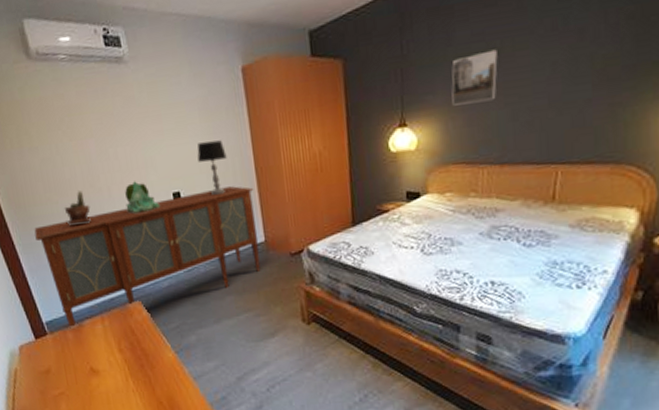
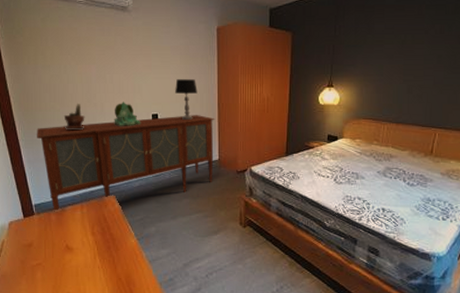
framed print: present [451,49,498,106] -> none [367,41,402,77]

